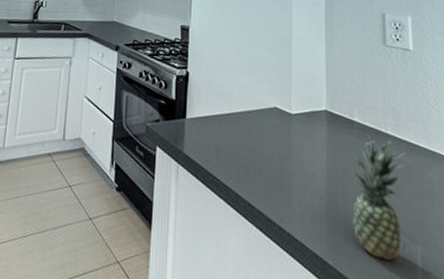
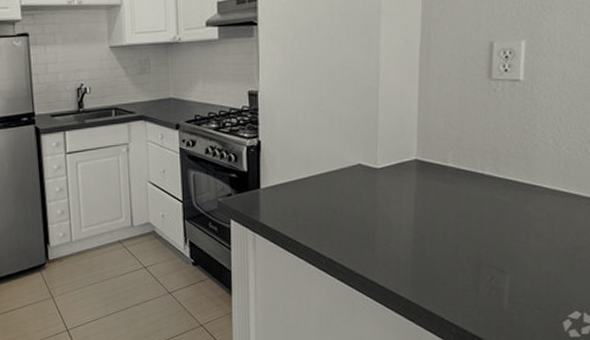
fruit: present [350,134,406,261] -> none [440,177,503,292]

